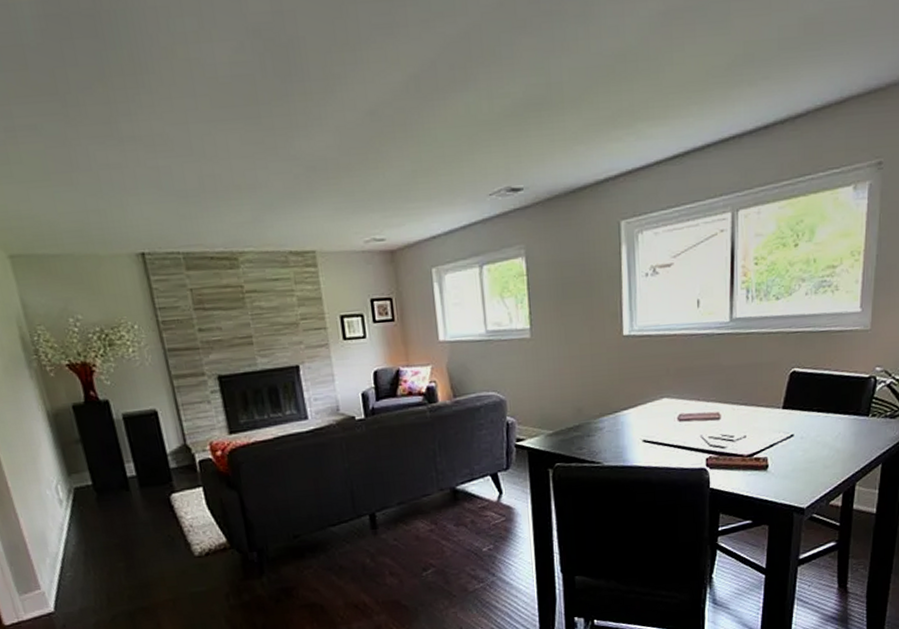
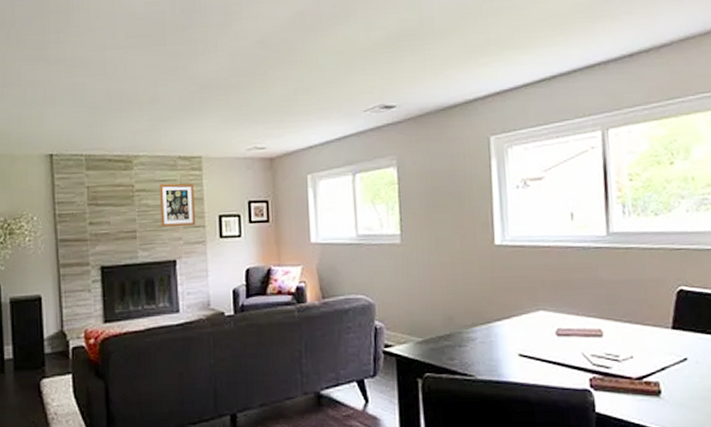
wall art: none [272,281,317,330] -> present [160,183,196,227]

